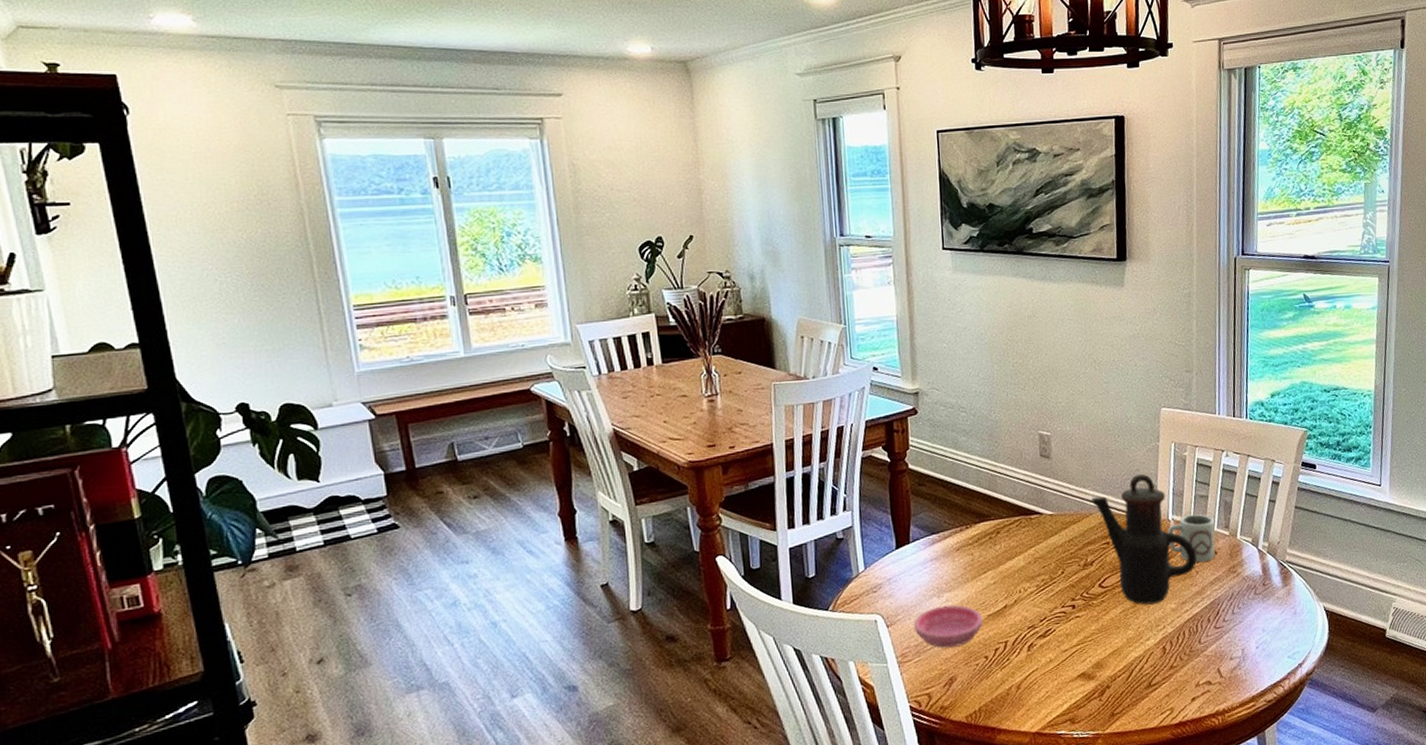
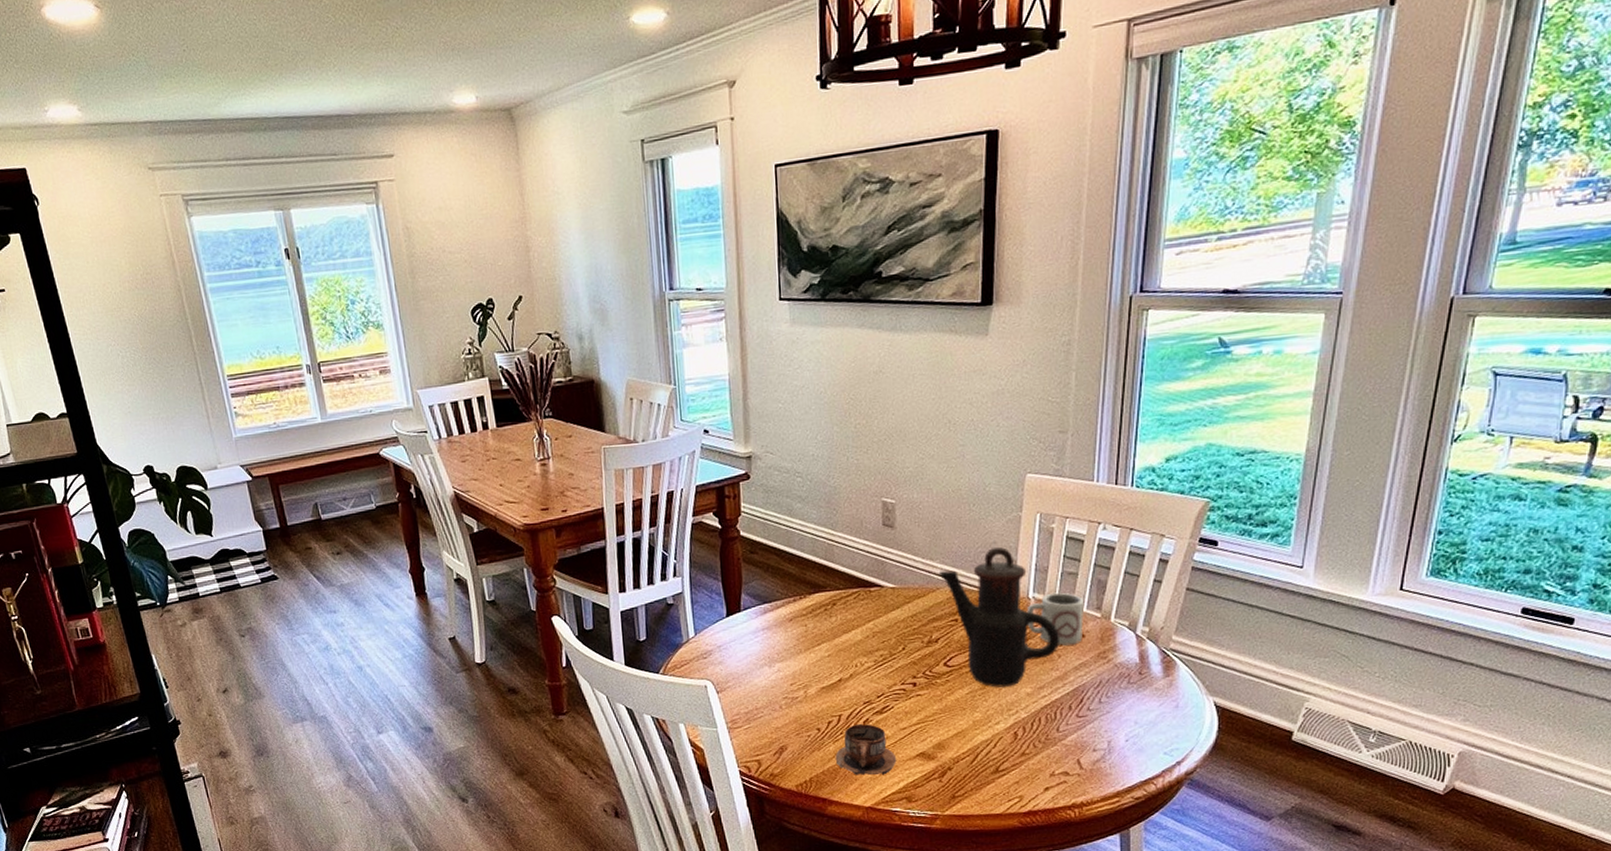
saucer: present [914,605,983,648] -> none [744,675,816,717]
cup: none [1002,648,1060,701] -> present [835,724,897,775]

